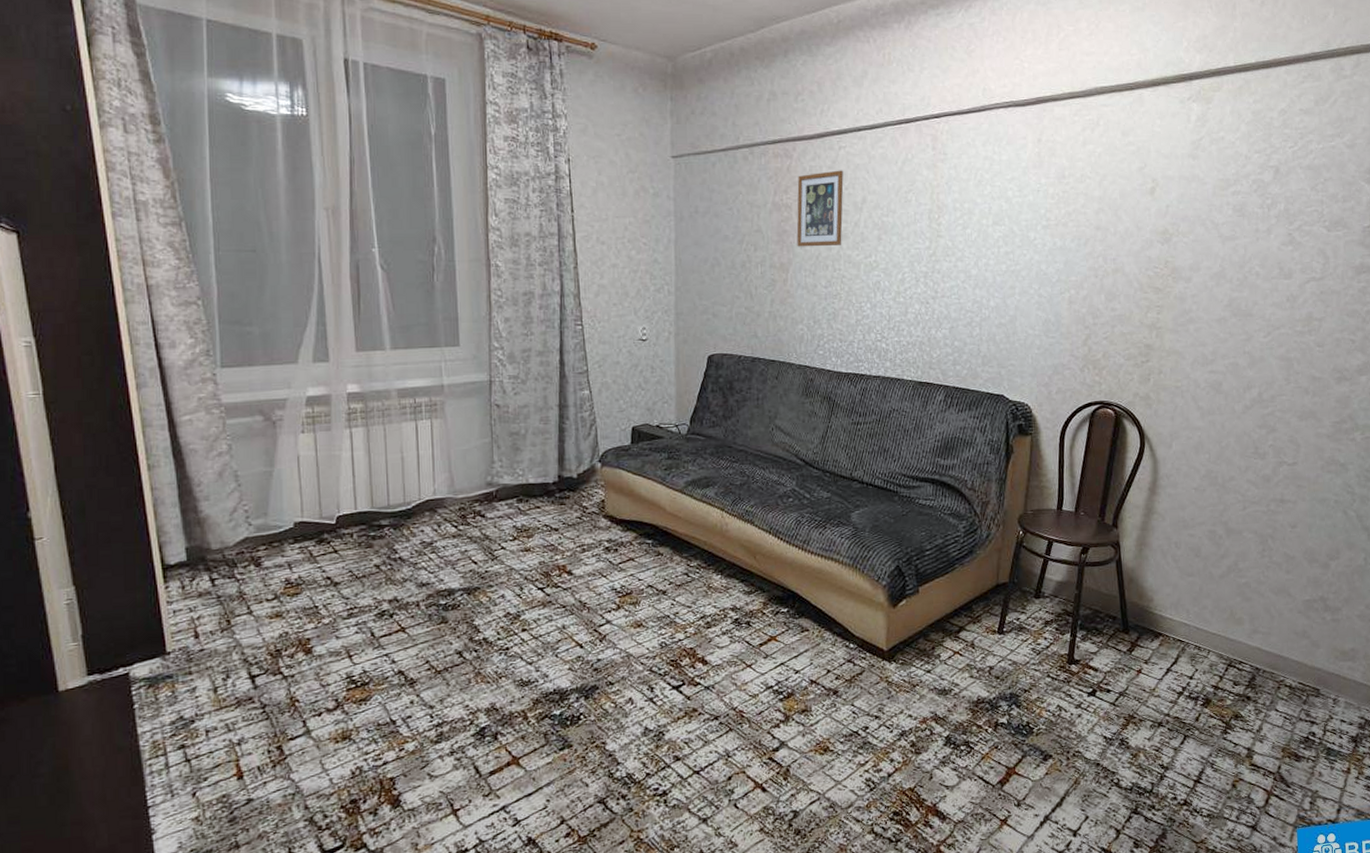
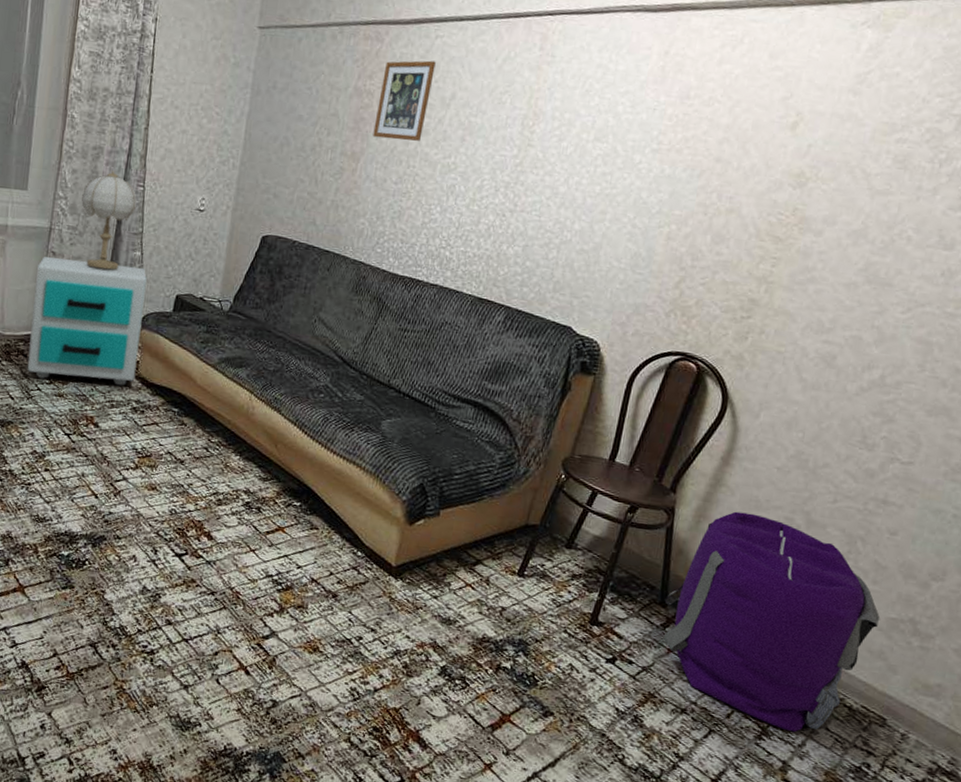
nightstand: none [481,405,603,536] -> present [27,257,147,386]
table lamp: none [519,314,578,414] -> present [82,171,137,270]
backpack: none [1126,533,1298,720] -> present [663,511,881,733]

